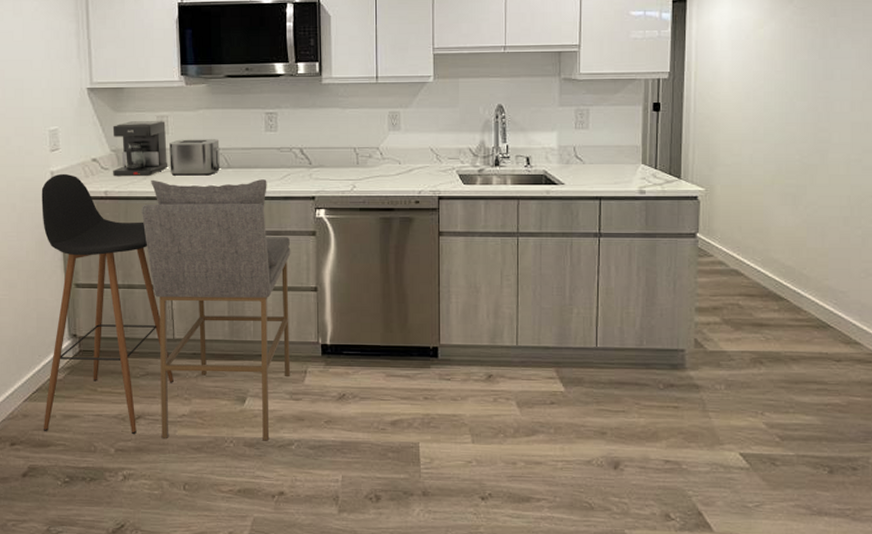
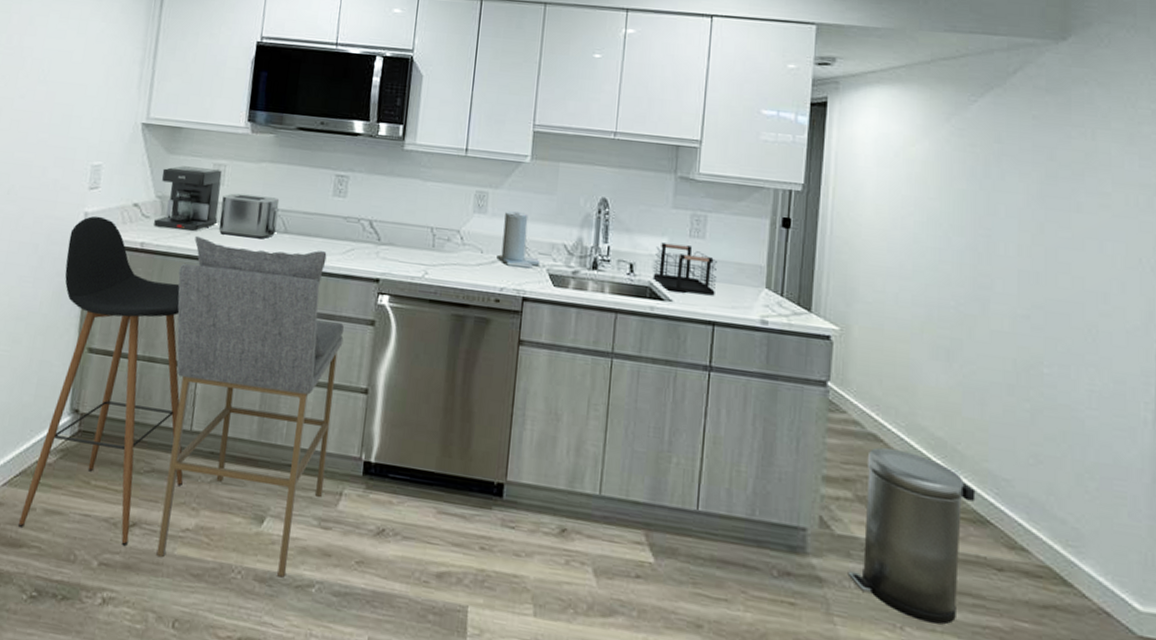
paper towel: none [413,126,451,172] -> present [496,211,541,269]
dish rack: none [546,136,600,176] -> present [653,242,717,296]
pedal bin: none [718,279,819,407] -> present [847,447,976,625]

